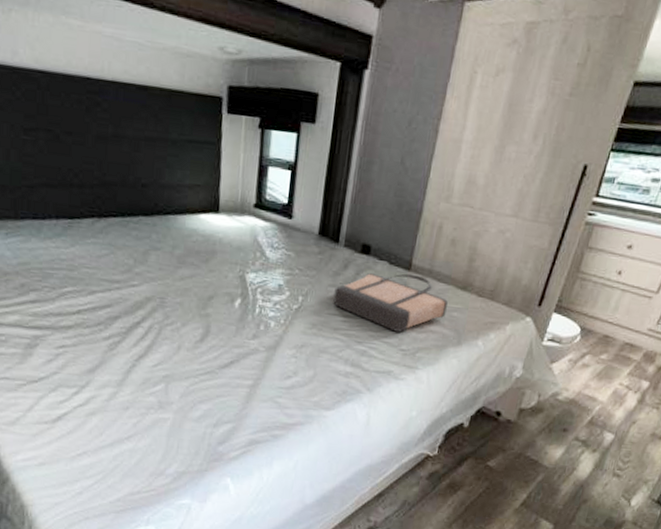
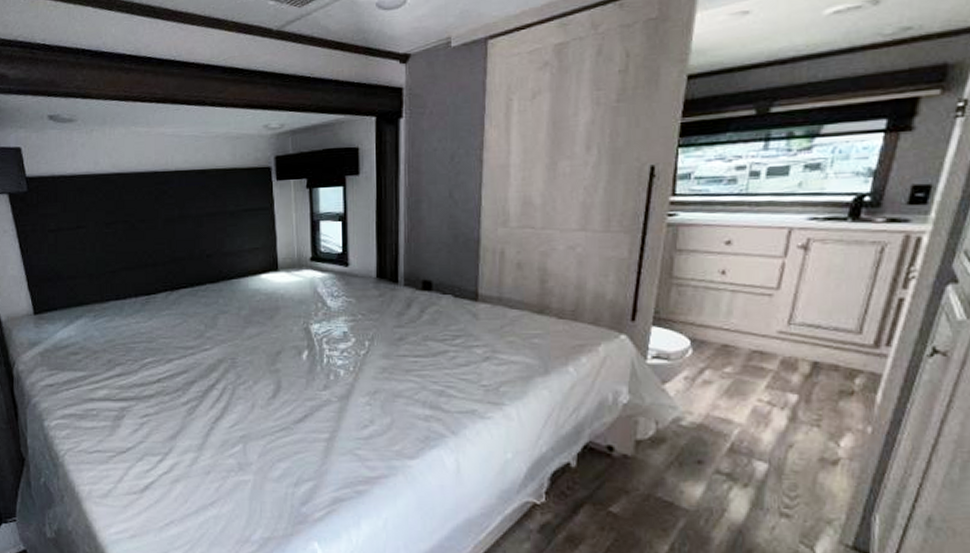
shopping bag: present [333,273,448,333] -> none [401,304,525,367]

